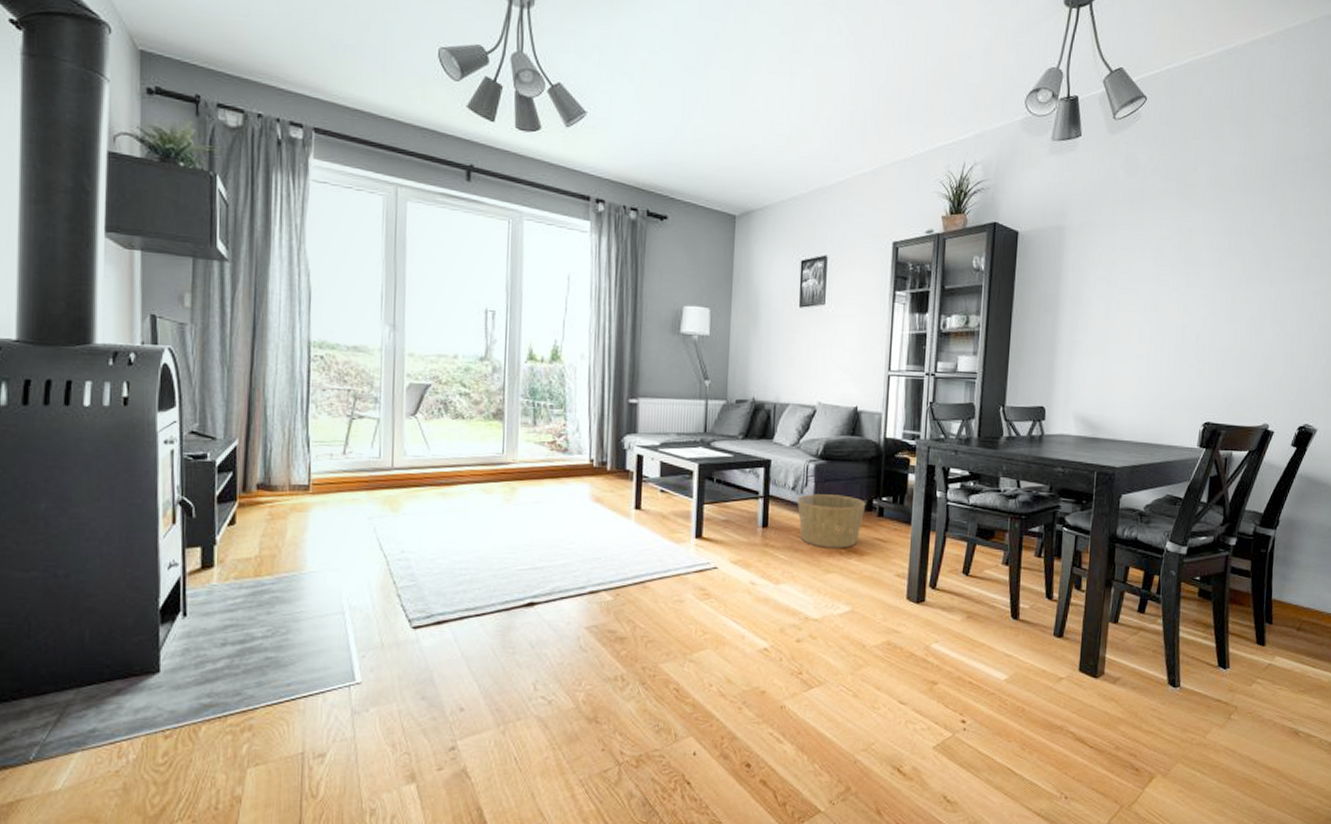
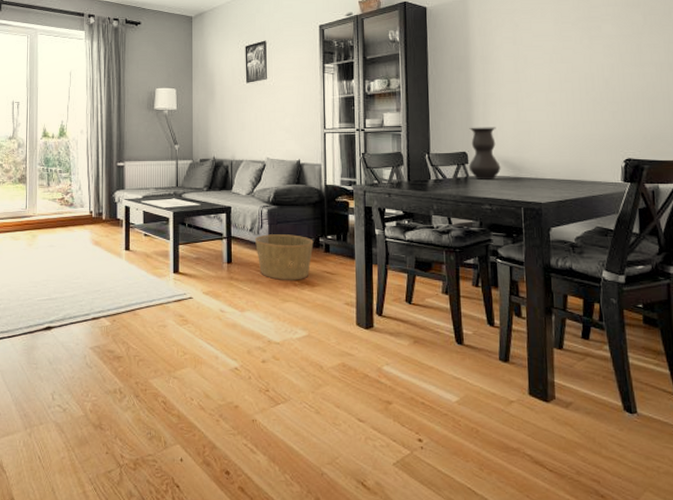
vase: none [1045,378,1079,439] -> present [468,127,501,180]

